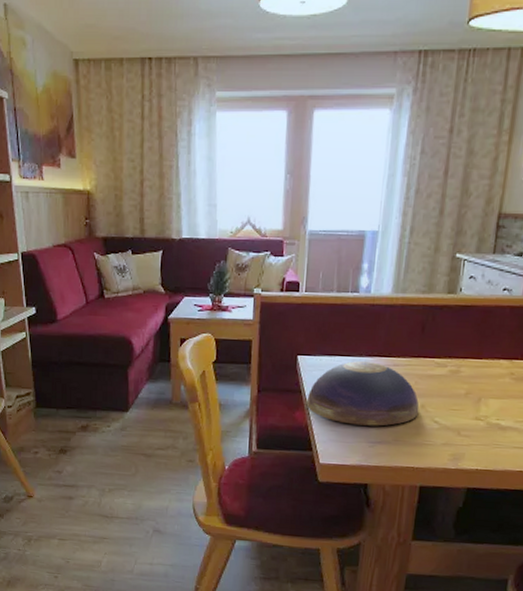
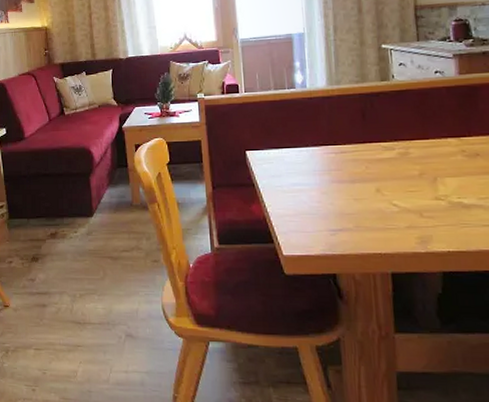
decorative bowl: present [306,361,420,426] -> none [261,151,376,214]

